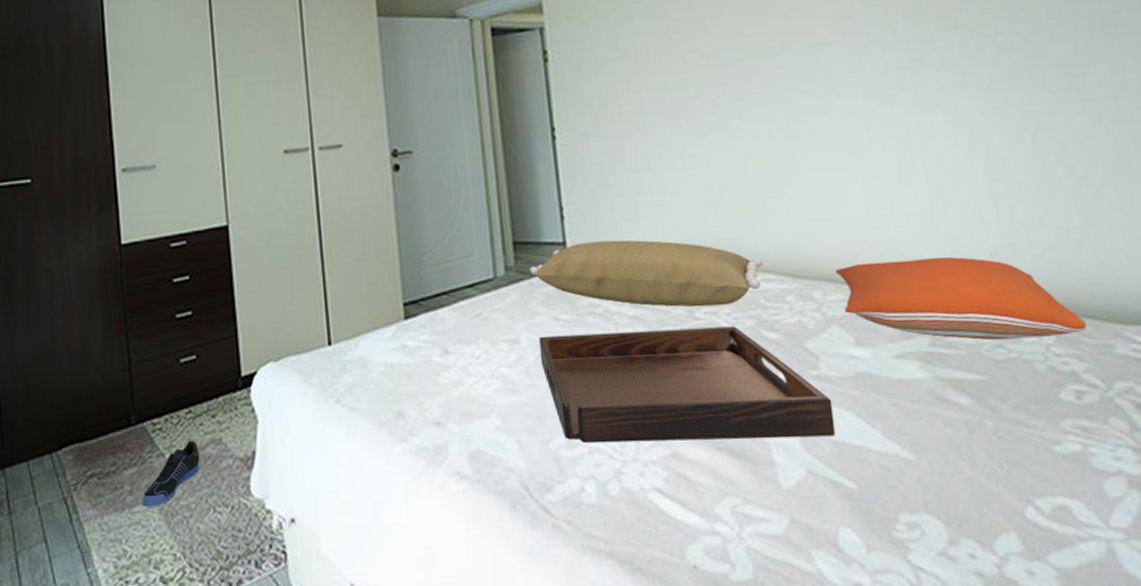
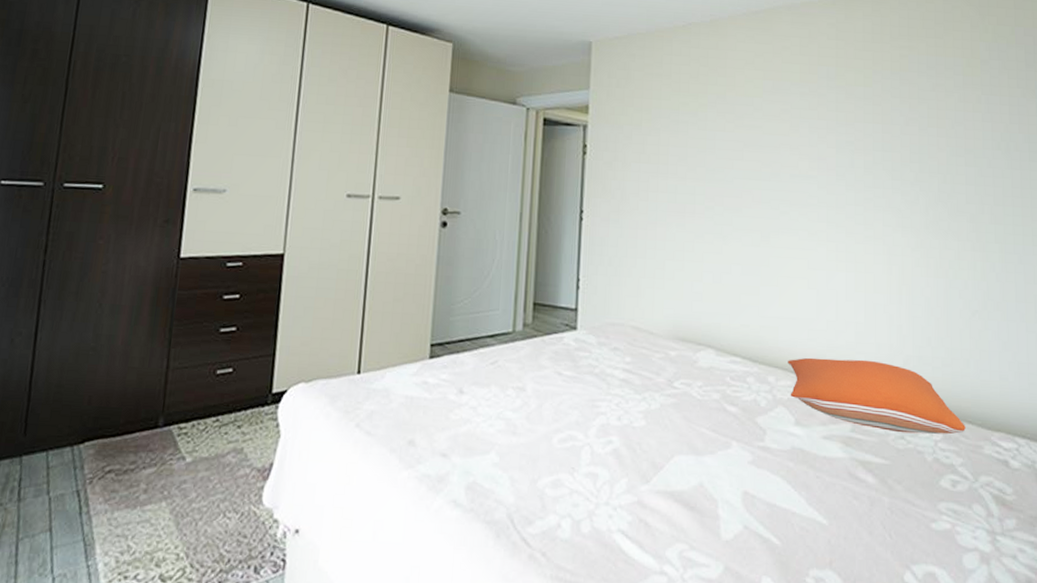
sneaker: present [142,441,200,507] -> none [155,448,220,507]
pillow: present [530,240,764,307] -> none [544,311,734,379]
serving tray: present [538,326,836,443] -> none [541,387,771,499]

